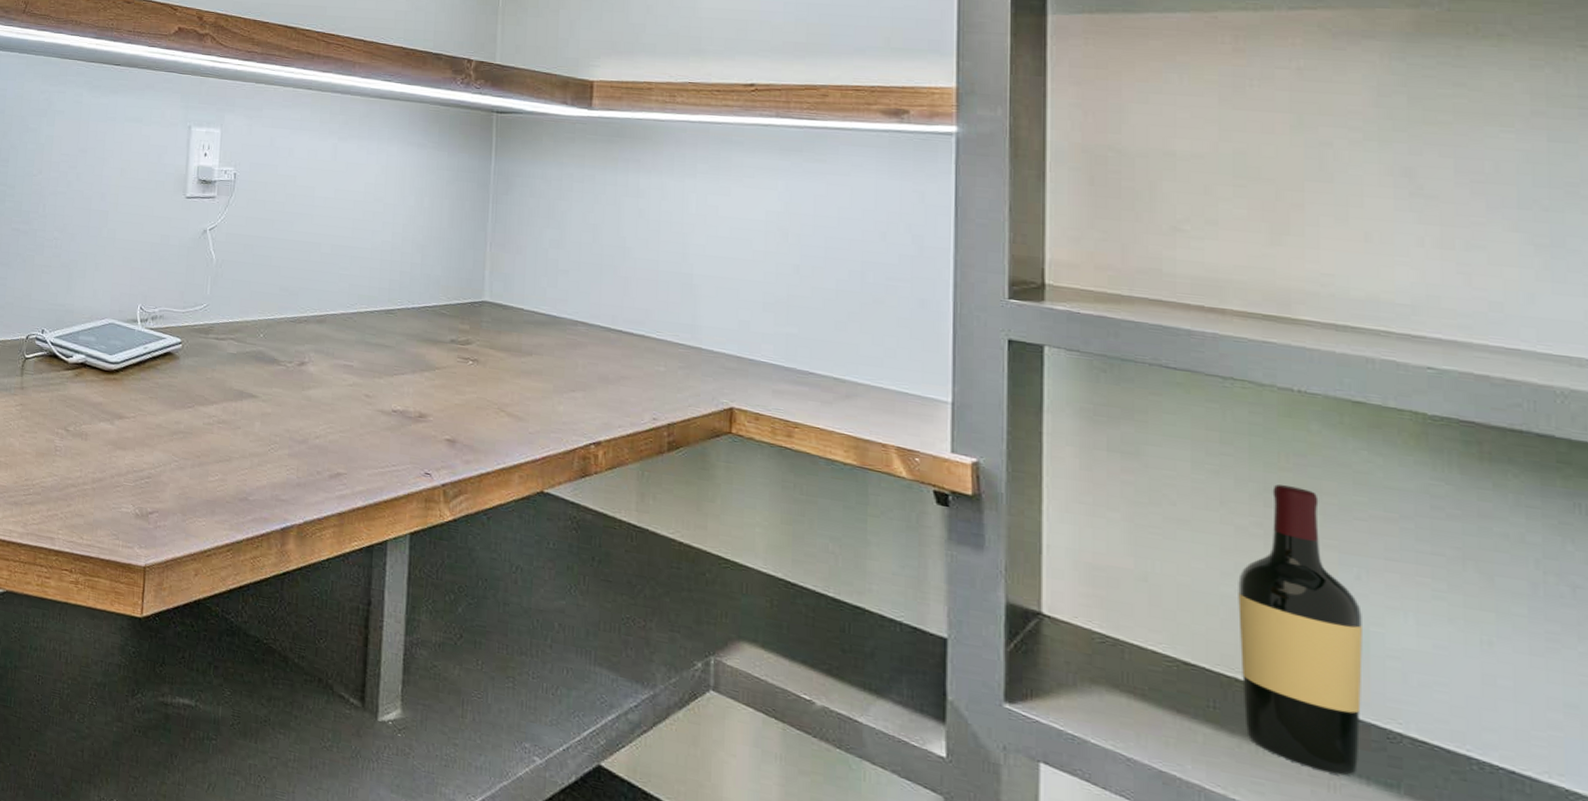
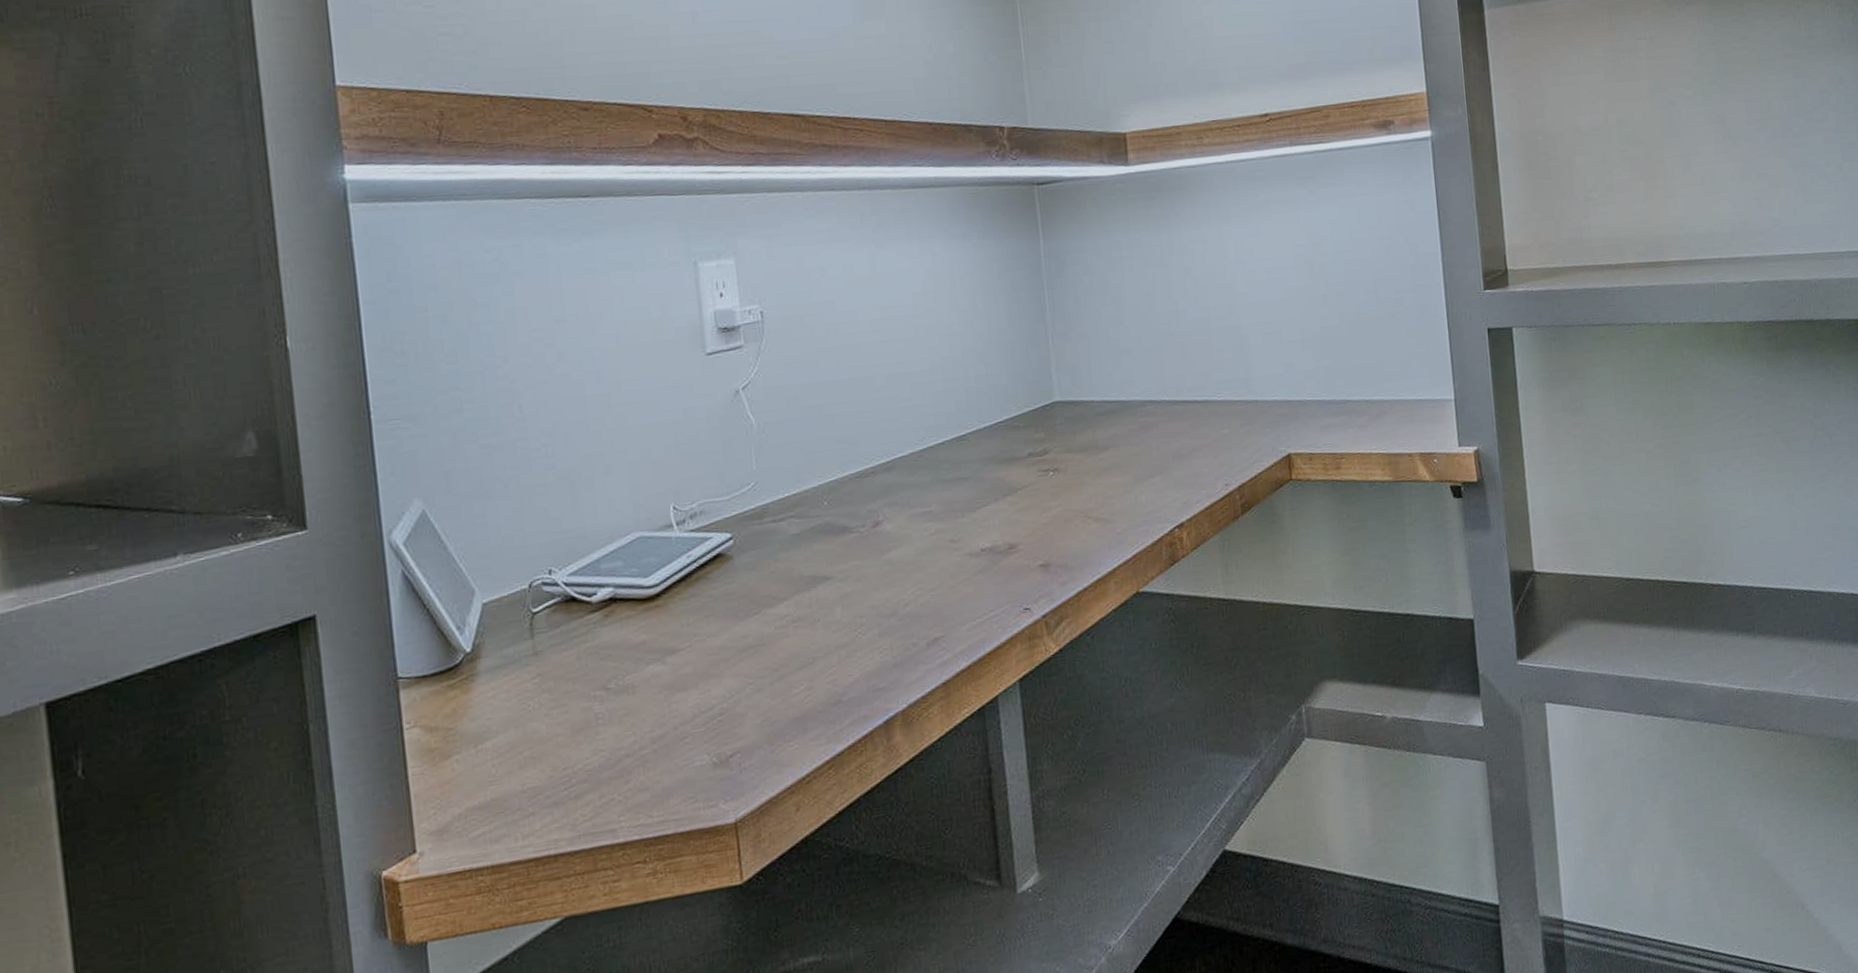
wine bottle: present [1238,484,1363,776] -> none [1652,406,1731,636]

